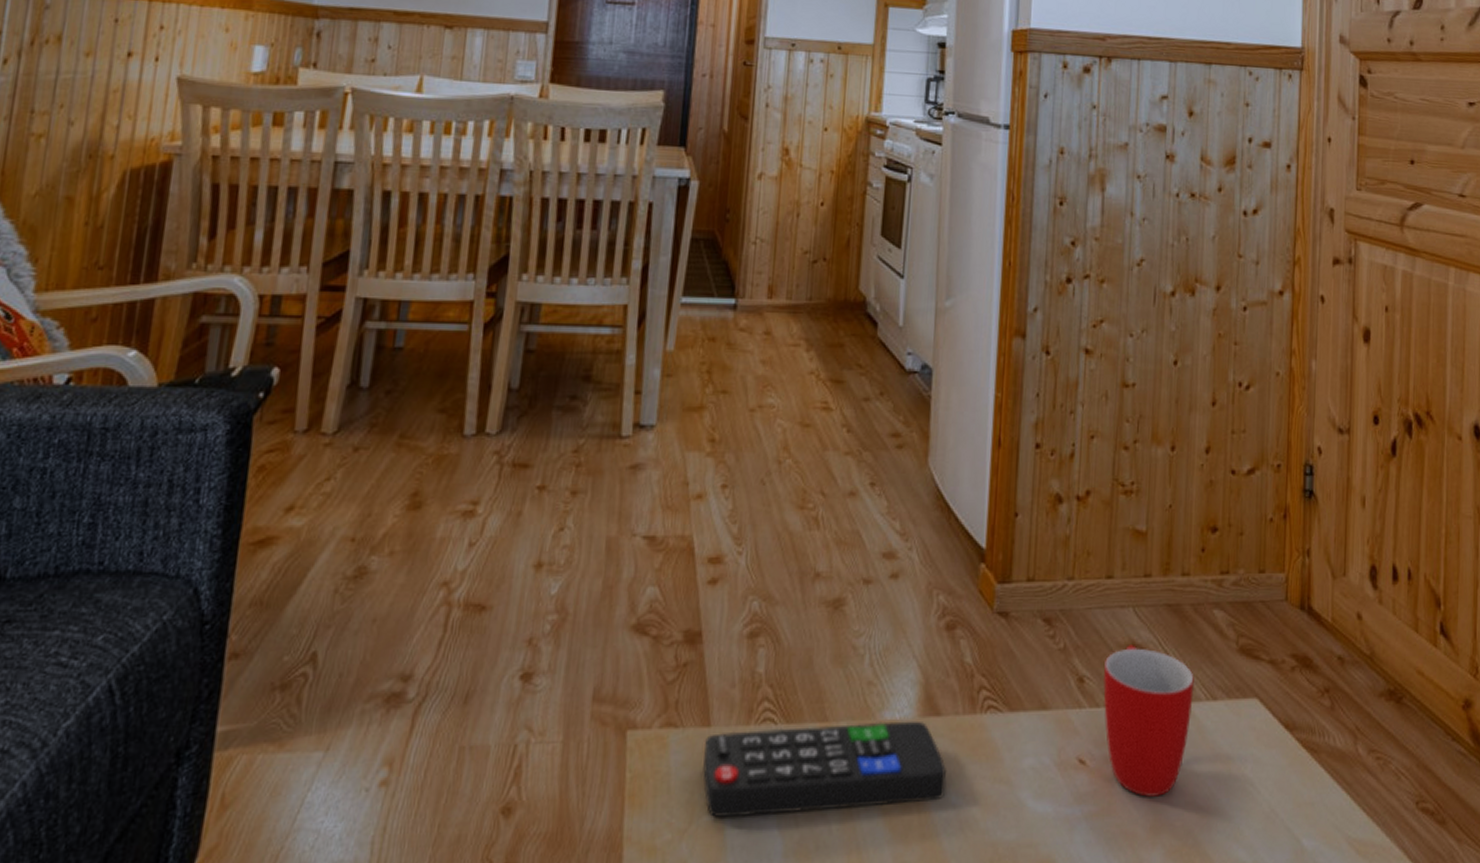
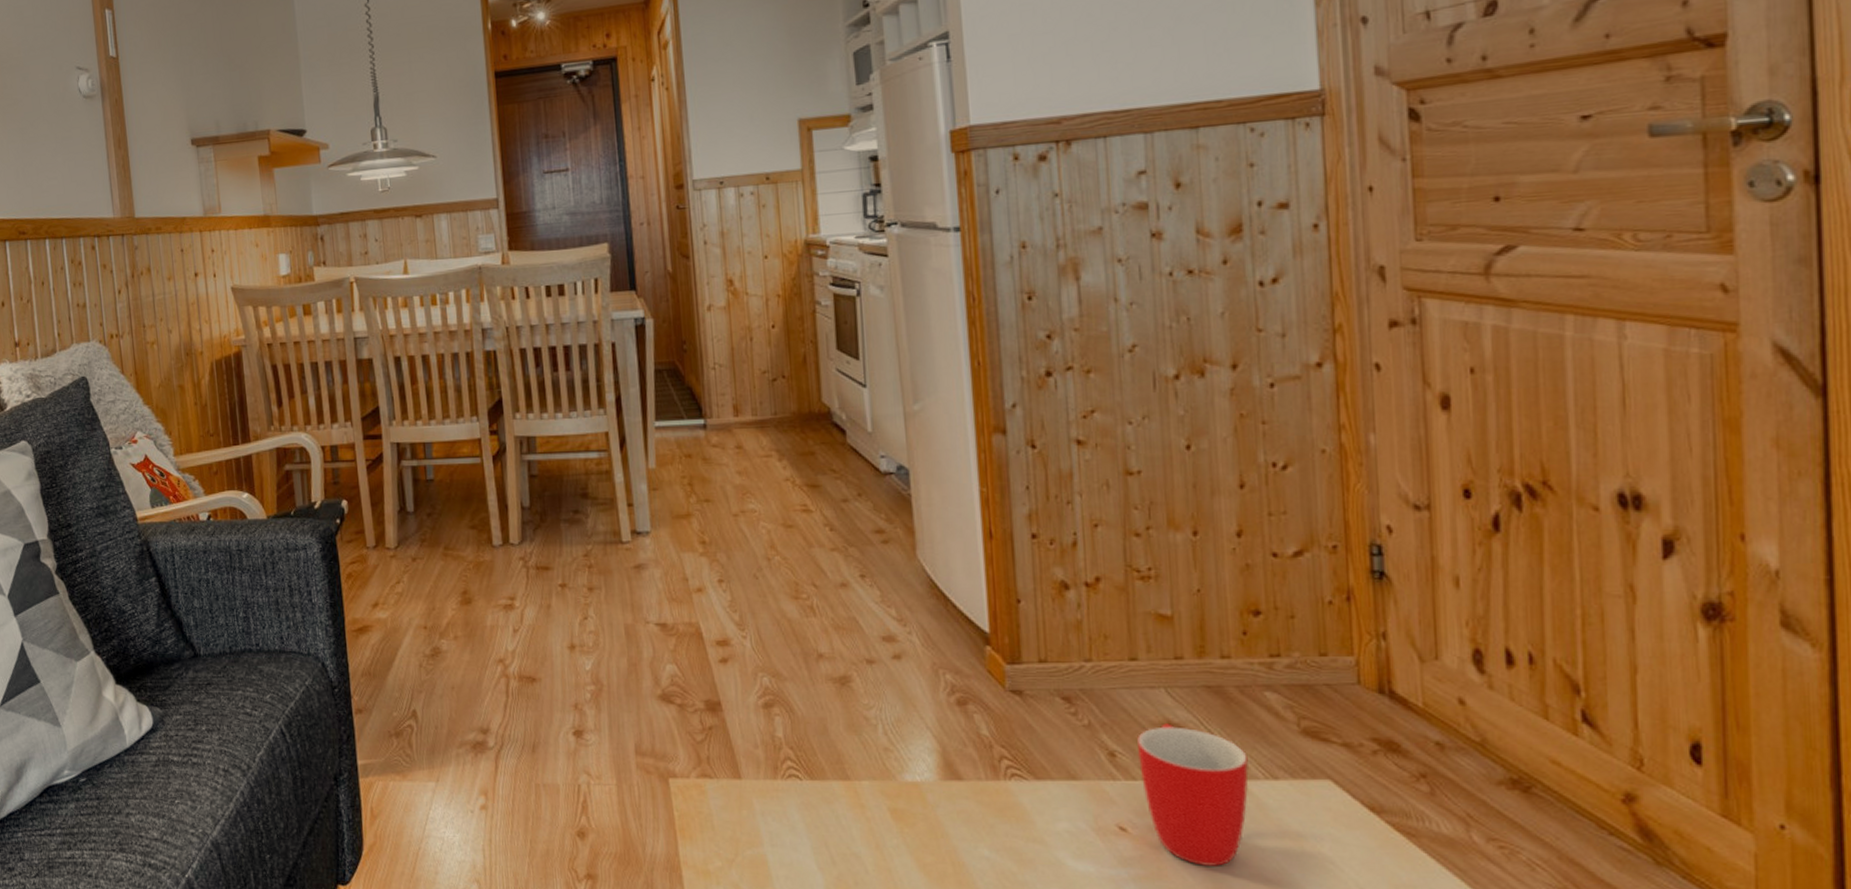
remote control: present [703,721,947,818] -> none [739,782,977,854]

